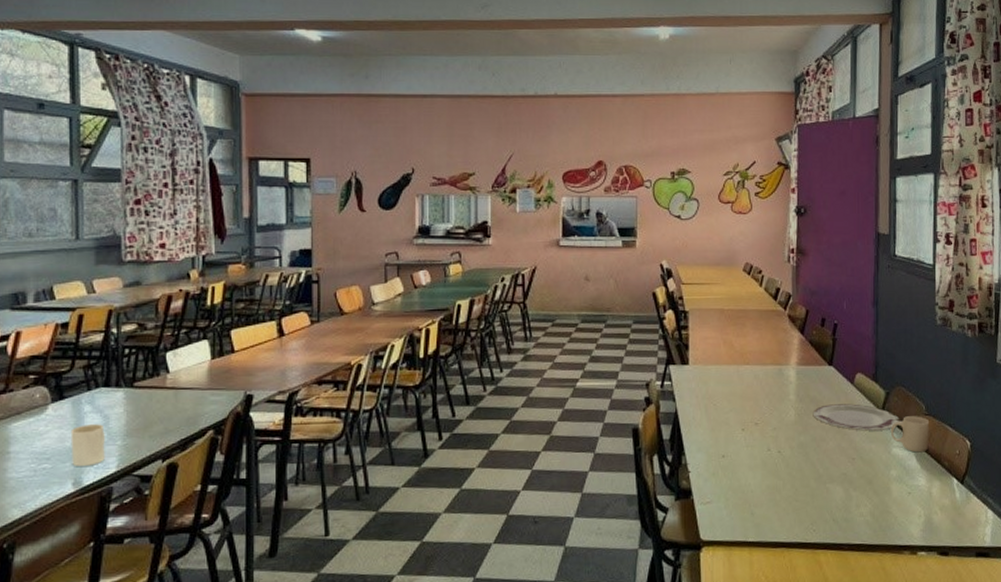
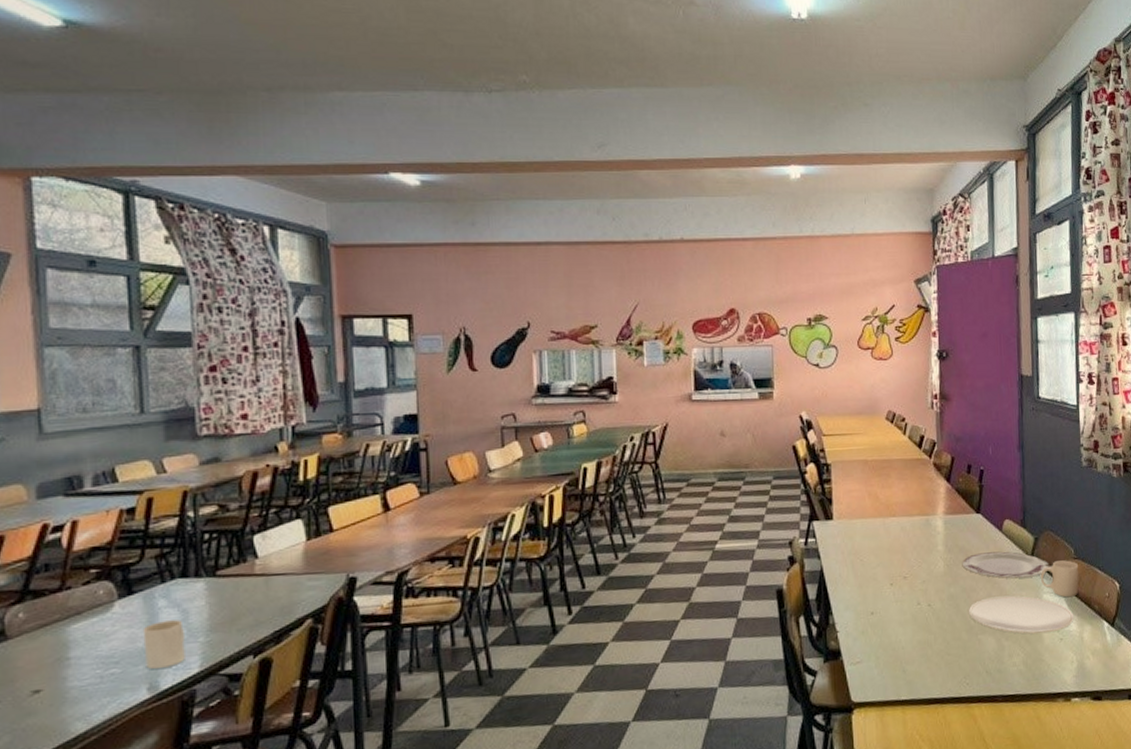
plate: none [818,447,923,487] -> present [969,595,1074,634]

